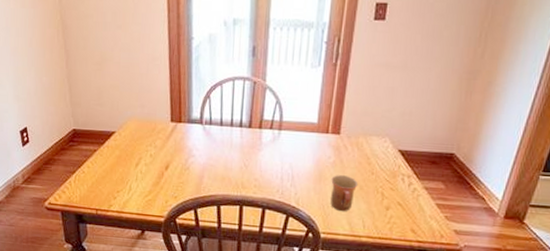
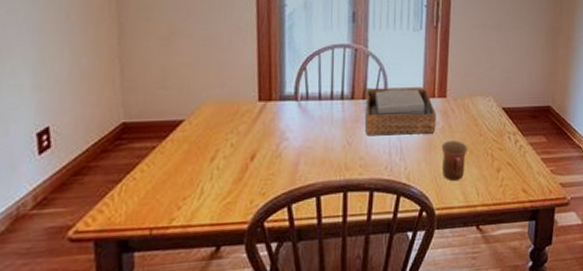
napkin holder: none [260,119,328,166] -> present [365,88,436,136]

